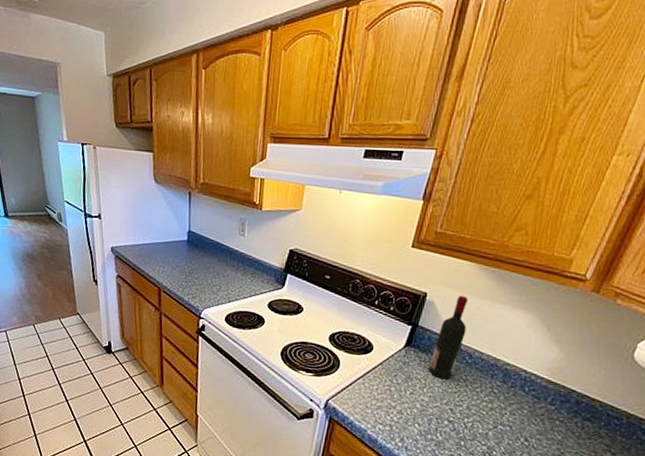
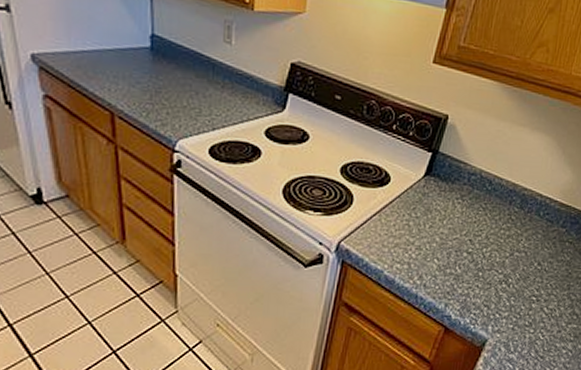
wine bottle: present [429,295,468,379] -> none [449,117,490,208]

